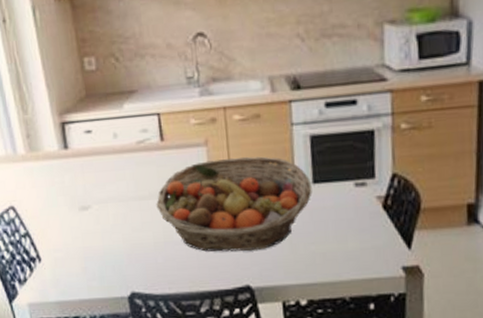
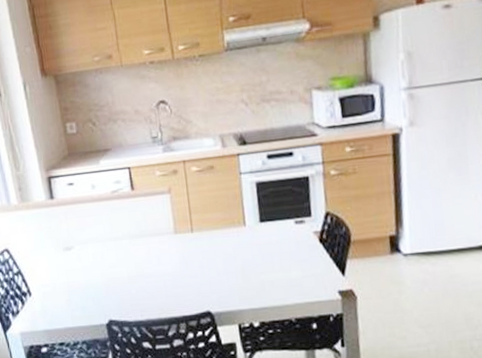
fruit basket: present [156,156,312,252] -> none [128,200,260,283]

